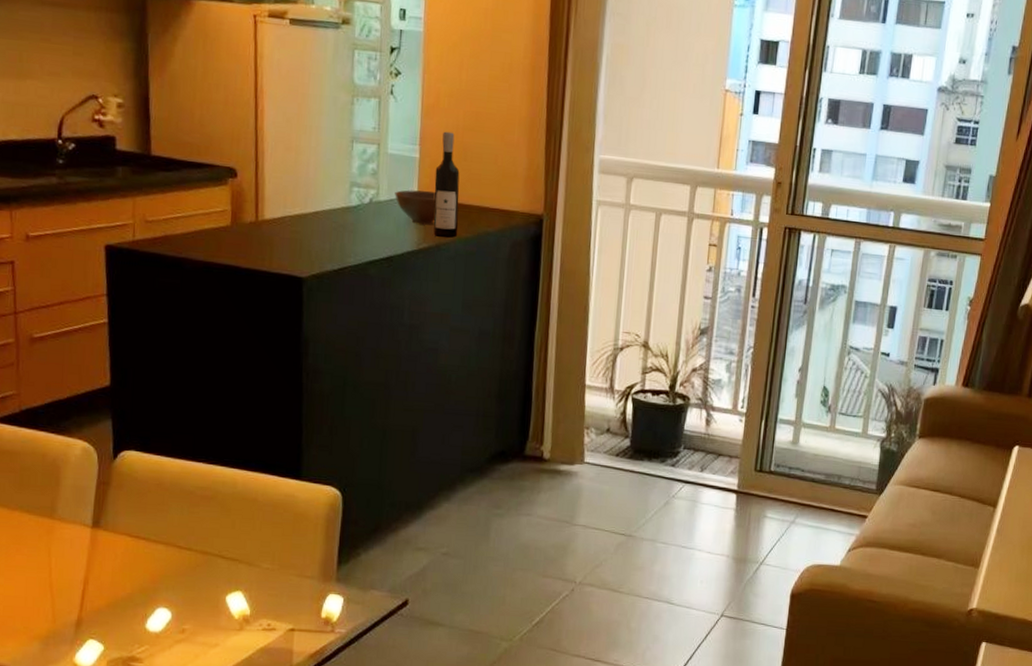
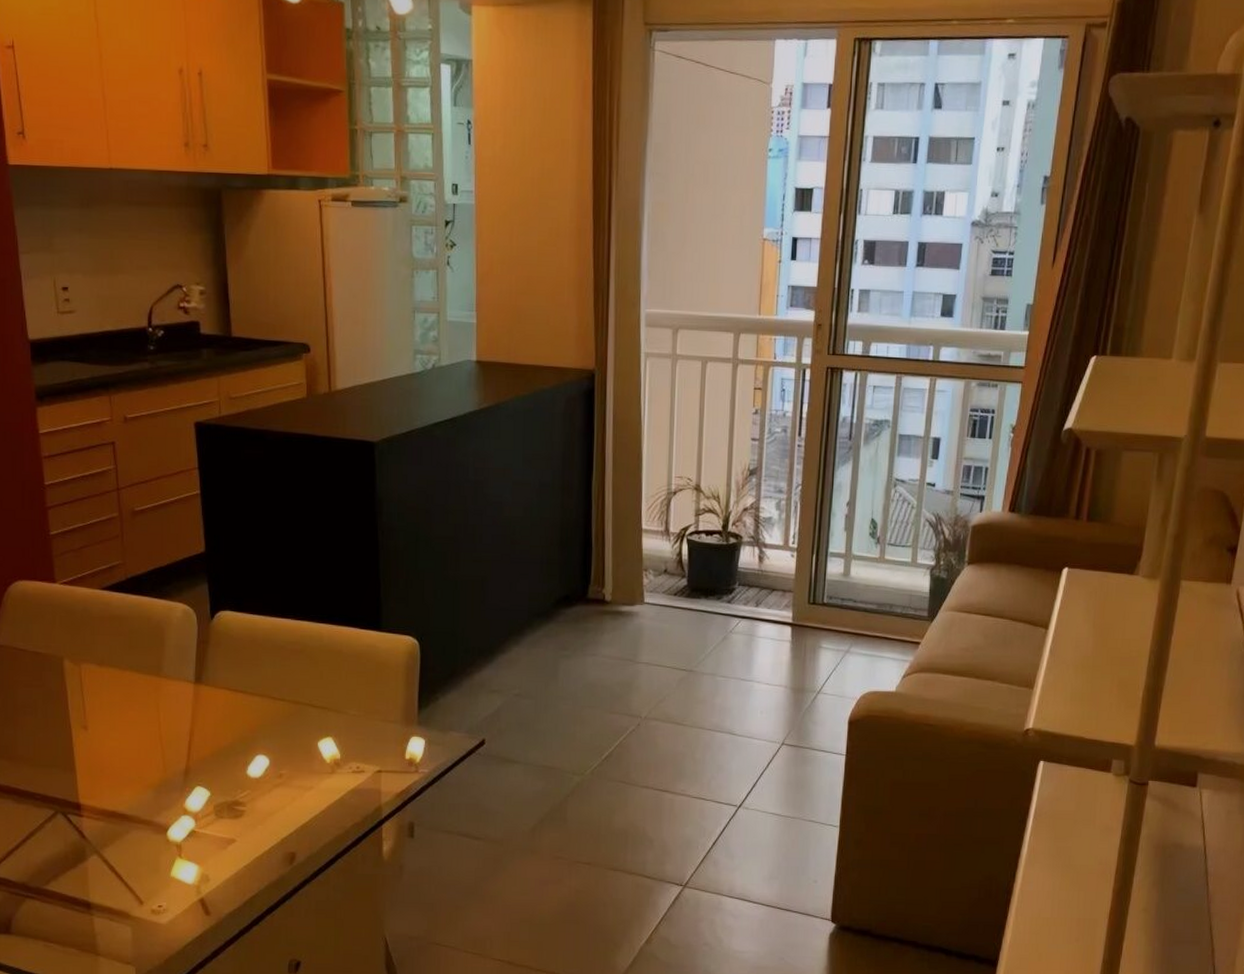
bowl: present [395,190,436,225] -> none [455,353,494,386]
bottle: present [433,131,460,239] -> none [491,296,516,398]

